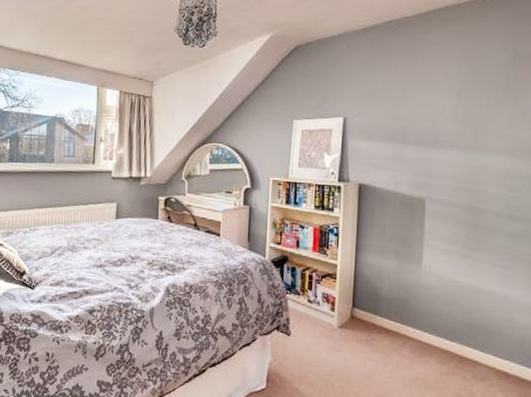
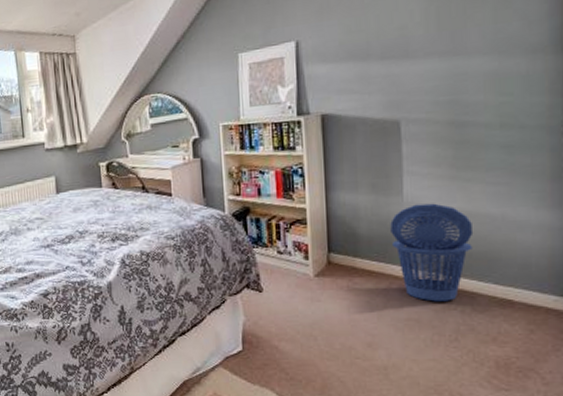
laundry basket: none [408,275,480,367] -> present [390,203,474,302]

